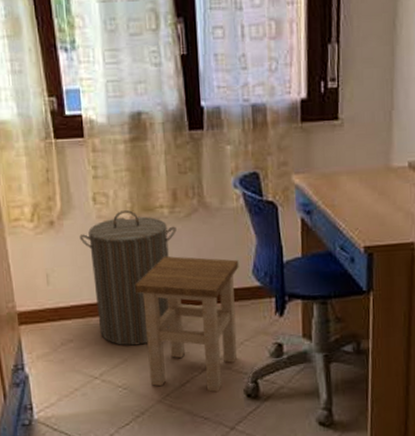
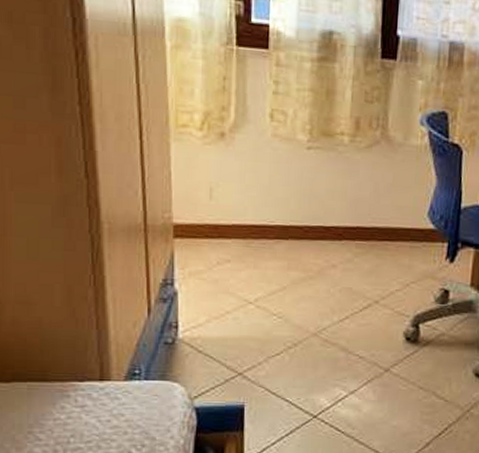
laundry hamper: present [79,210,177,346] -> none [251,132,355,275]
stool: present [135,256,239,393] -> none [304,186,416,332]

